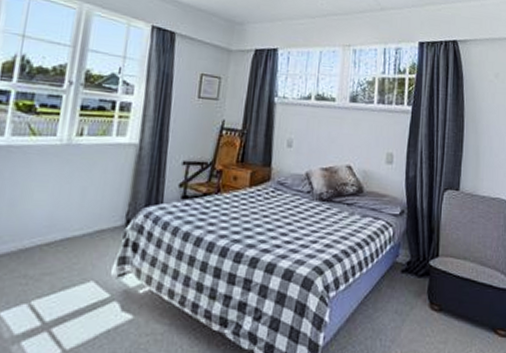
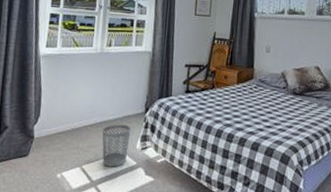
wastebasket: none [61,242,105,302] -> present [102,124,131,167]

